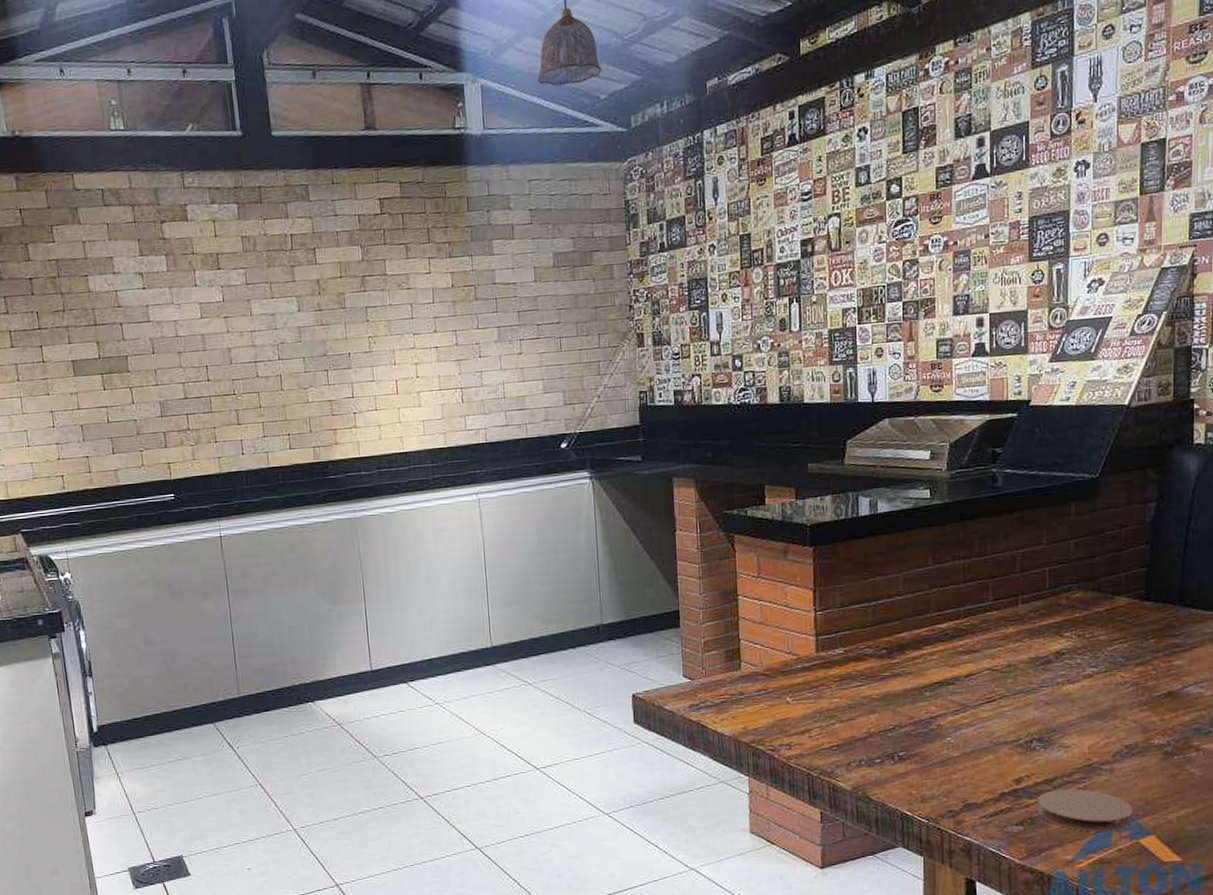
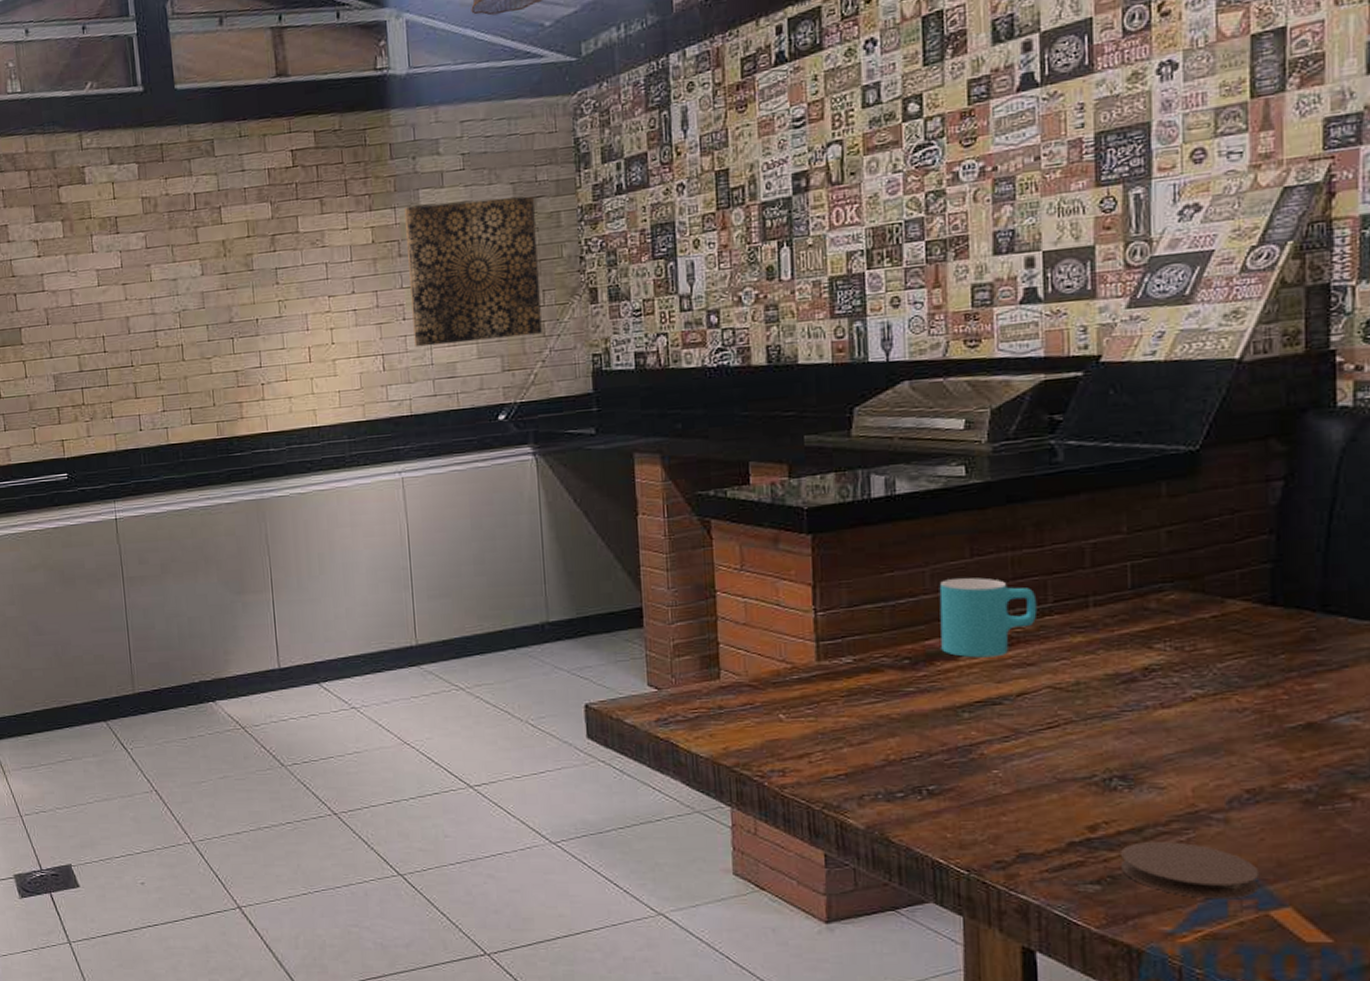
wall art: none [480,250,598,382] -> present [405,196,542,348]
cup: none [909,581,981,647] -> present [939,577,1038,658]

